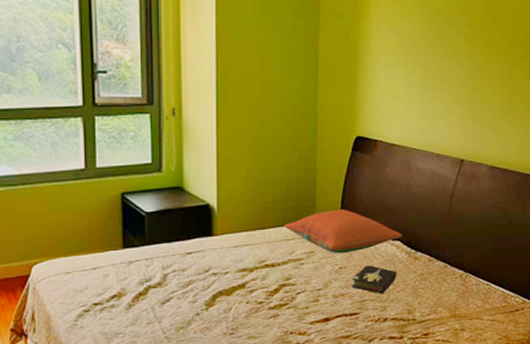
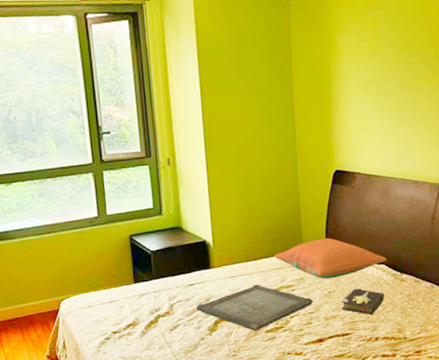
serving tray: none [193,256,322,308] -> present [196,284,313,332]

